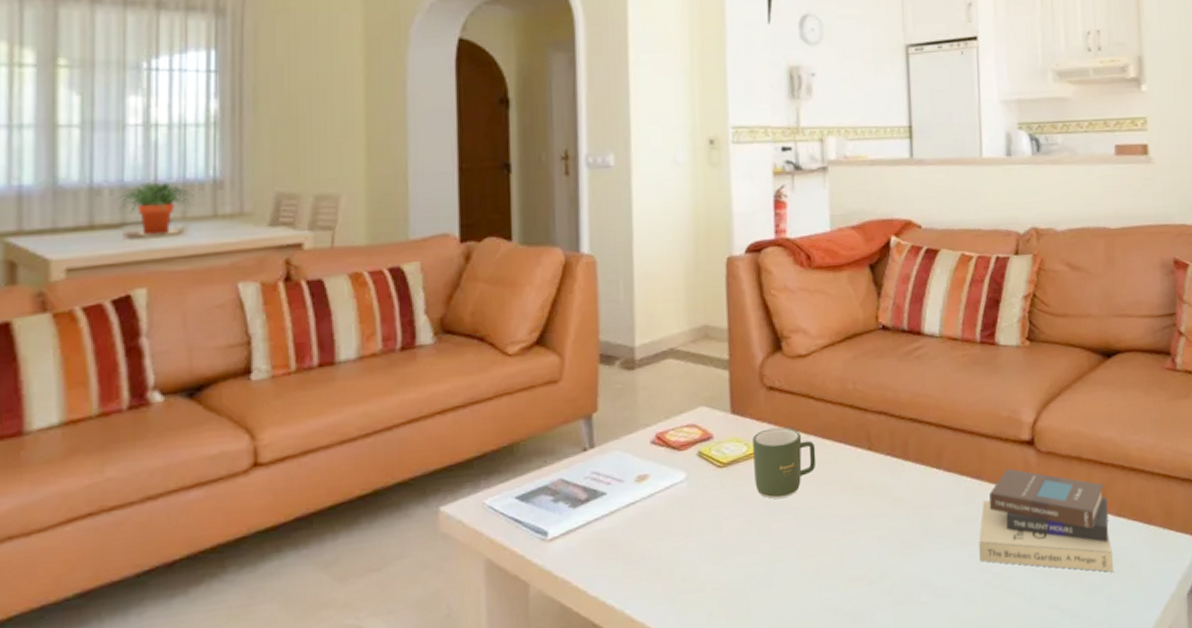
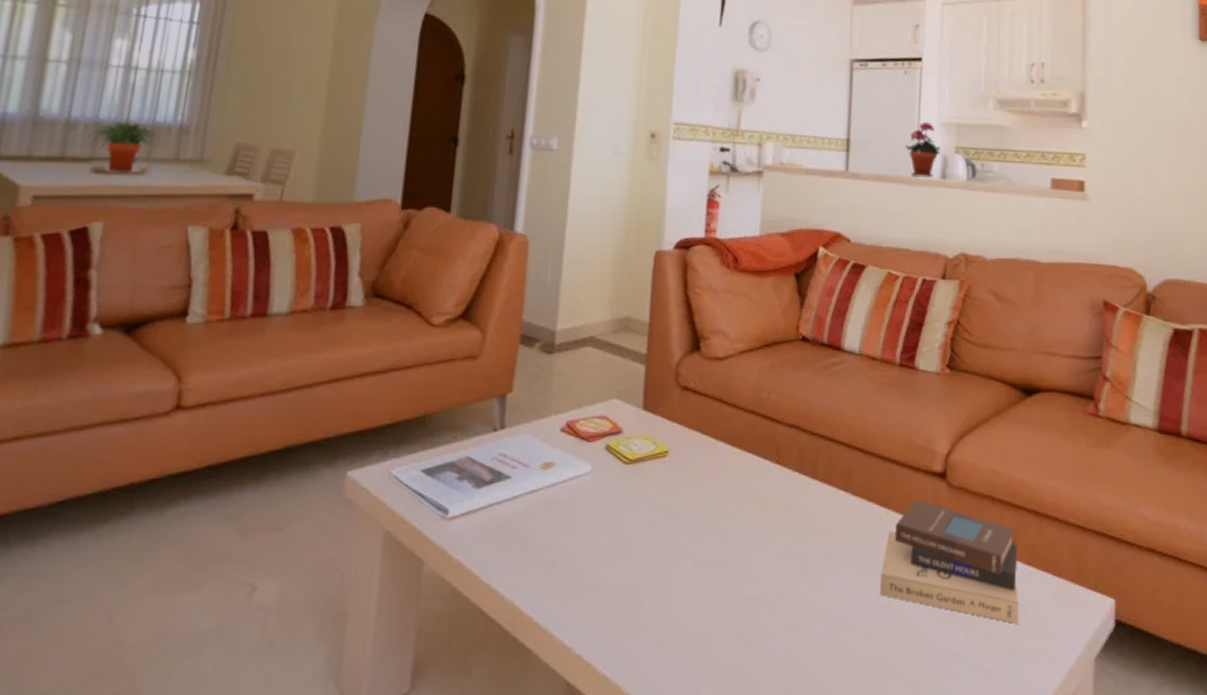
mug: present [753,427,817,499] -> none [659,429,724,504]
potted plant: none [968,100,1004,157] -> present [905,121,941,178]

